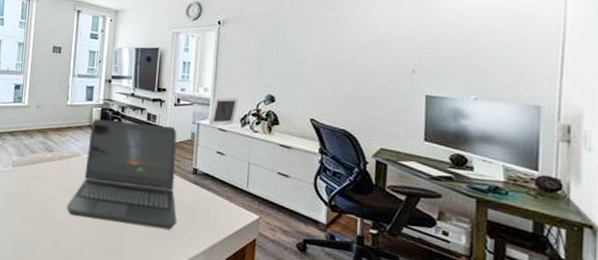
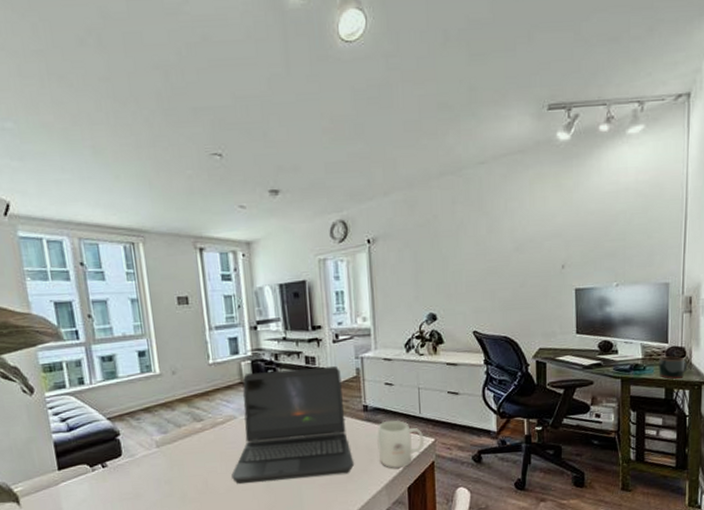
mug: none [201,187,249,238] -> present [377,419,425,469]
picture frame: present [208,97,239,126] -> none [372,322,401,357]
mug: none [525,184,565,214] -> present [659,356,688,379]

